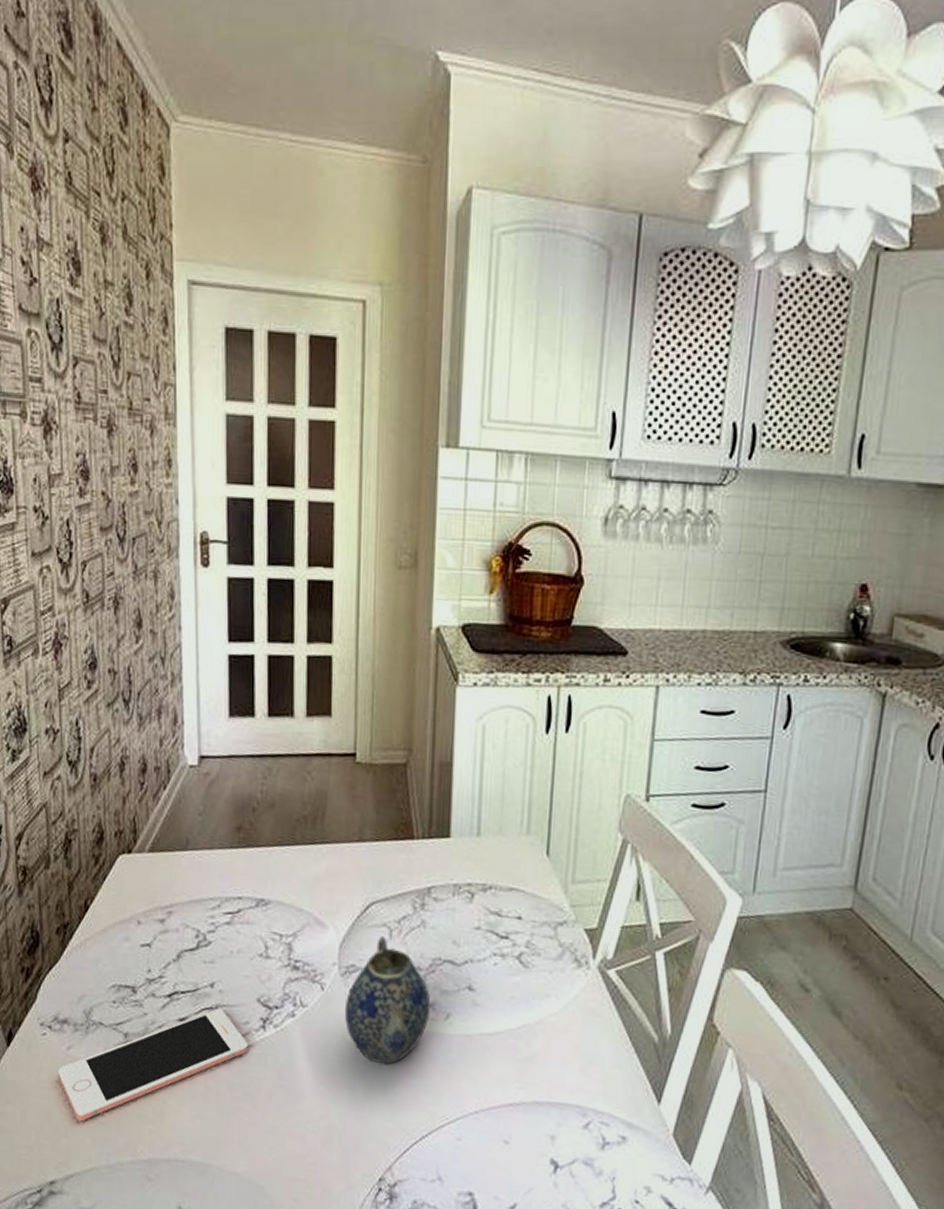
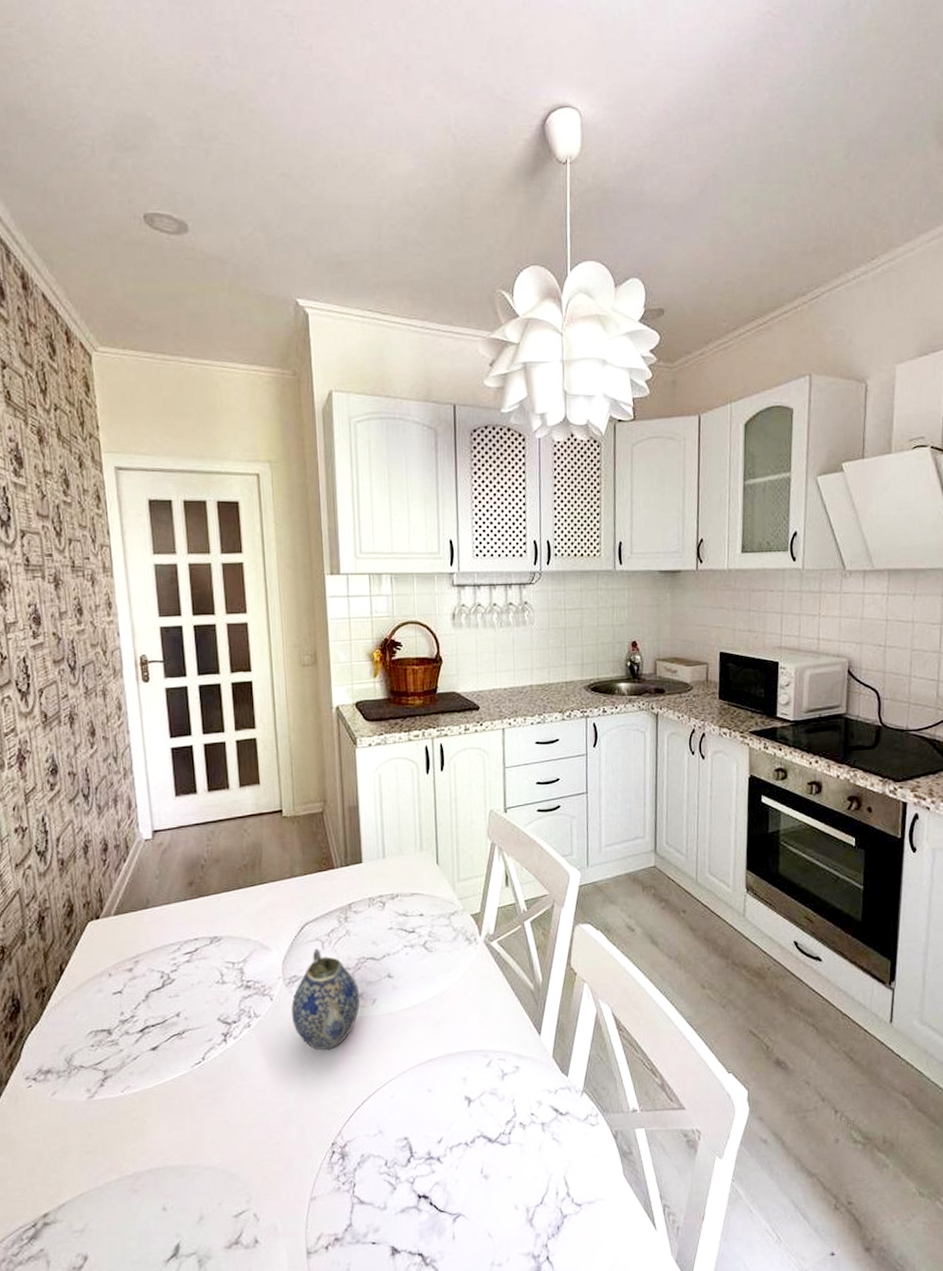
cell phone: present [57,1008,248,1122] -> none [44,1032,213,1155]

